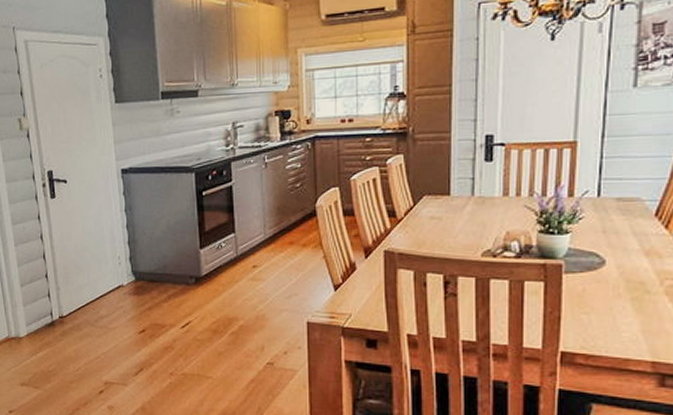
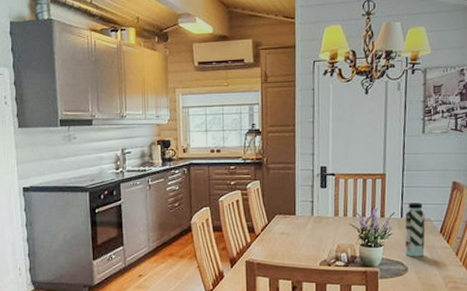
water bottle: none [603,177,633,247] -> present [405,203,425,257]

